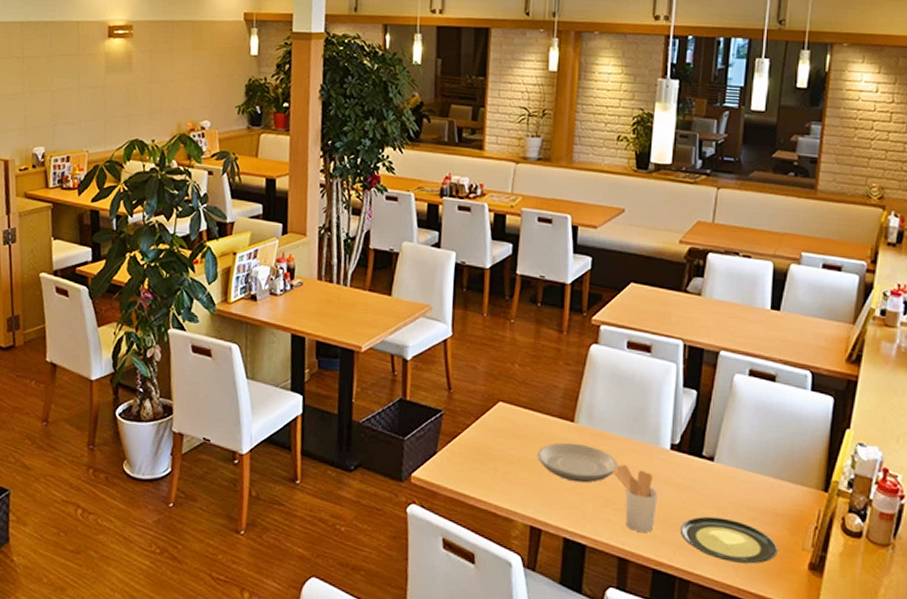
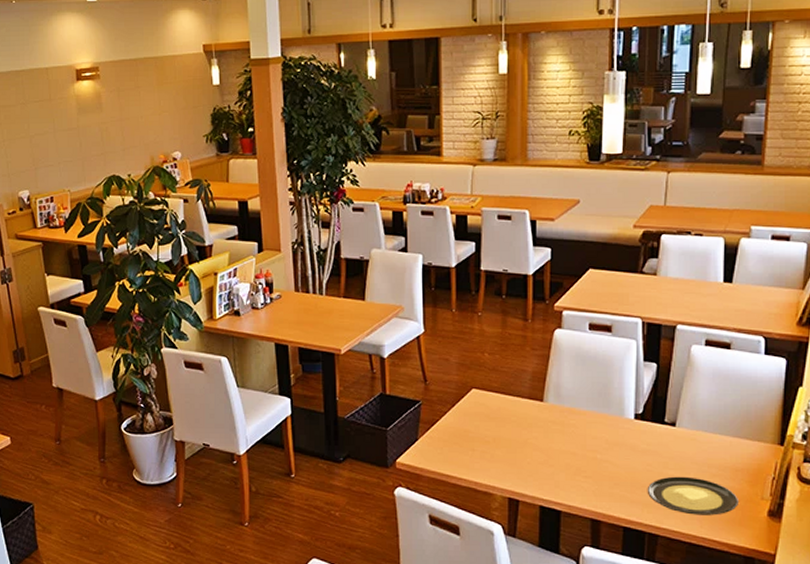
plate: present [537,442,618,483] -> none [511,420,586,456]
utensil holder: present [612,464,658,532] -> none [581,435,625,495]

